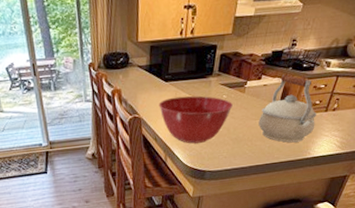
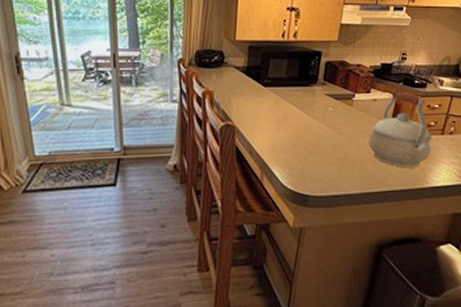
mixing bowl: present [158,95,233,144] -> none [255,104,339,161]

